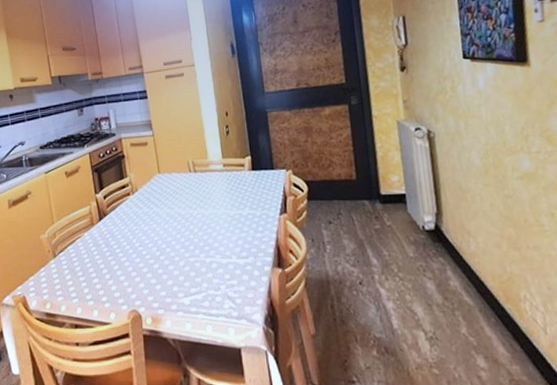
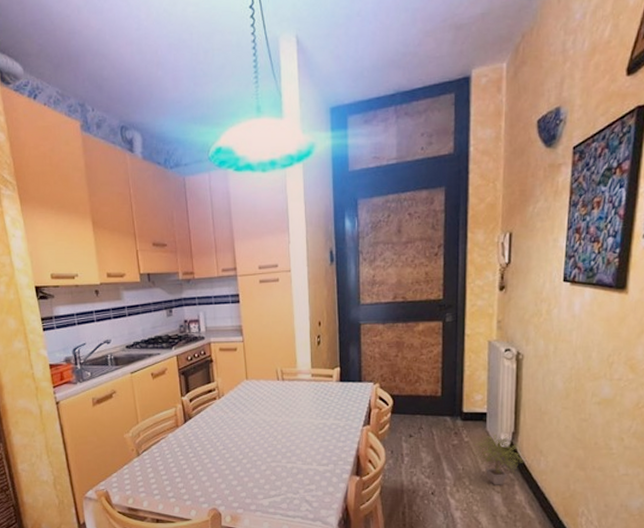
potted plant: none [398,216,454,271] -> present [473,434,526,485]

